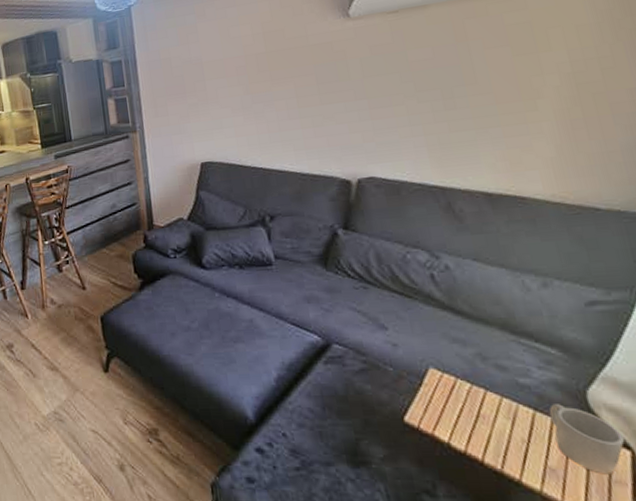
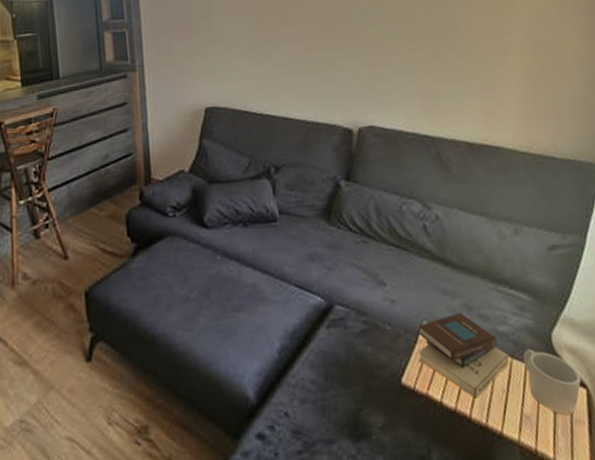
books: none [423,360,533,444] -> present [418,312,510,399]

